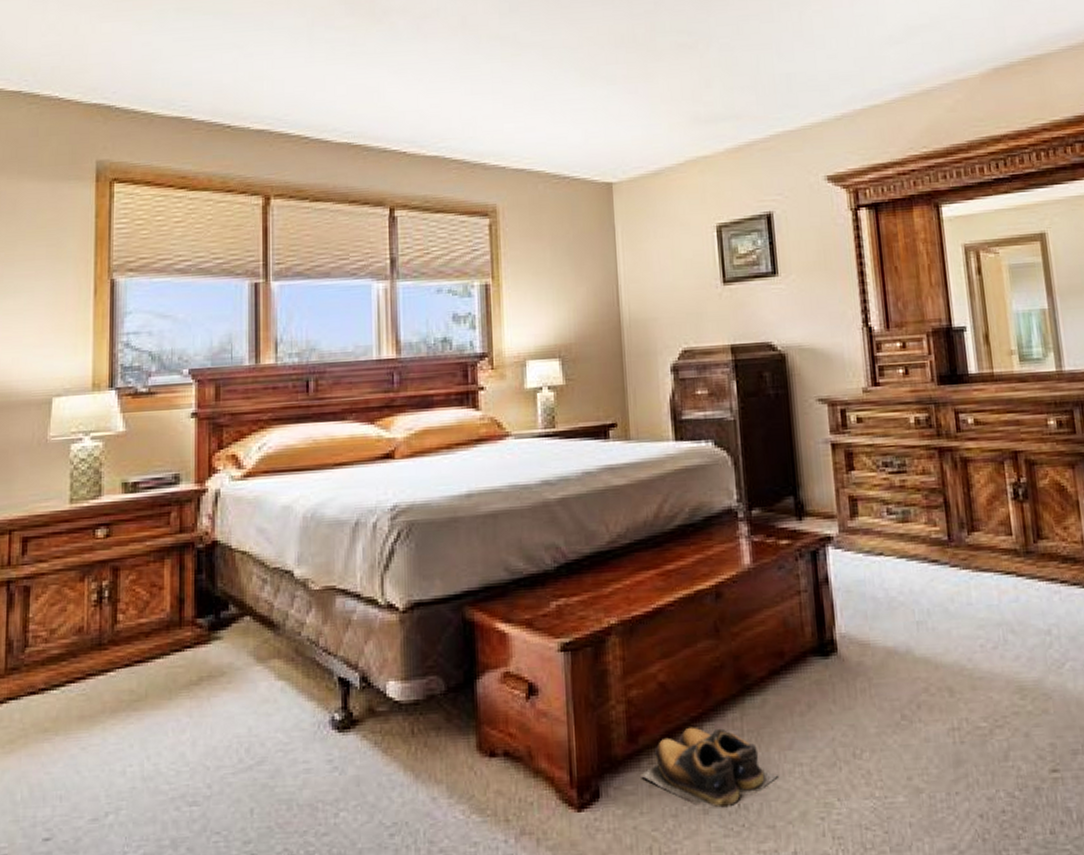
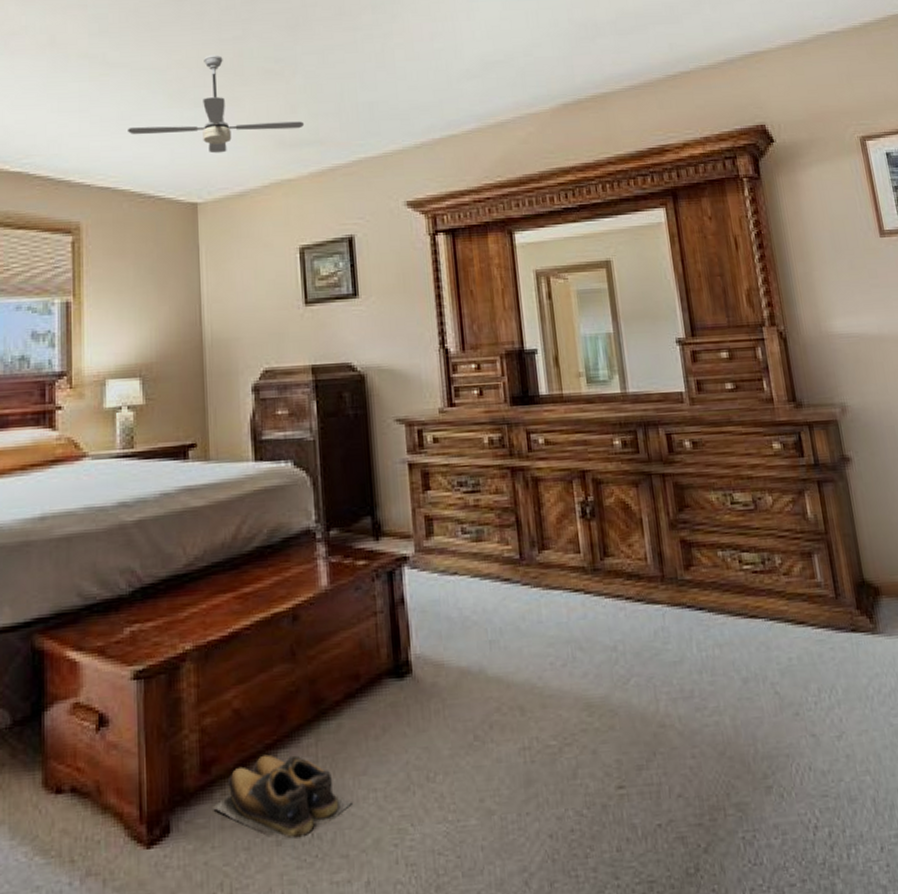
ceiling fan: none [541,30,720,132] -> present [128,54,305,154]

